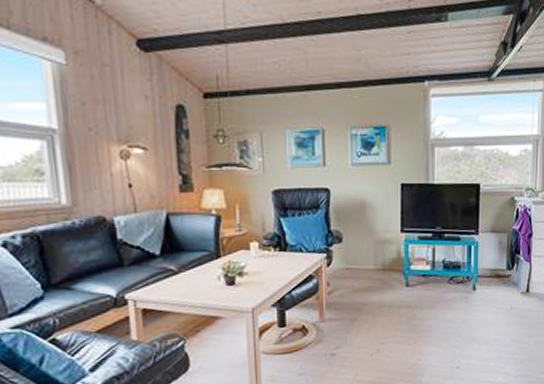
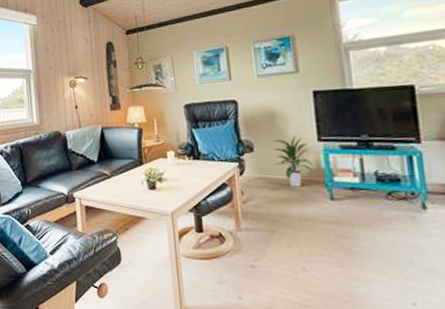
indoor plant: none [360,226,395,277] -> present [273,135,314,187]

